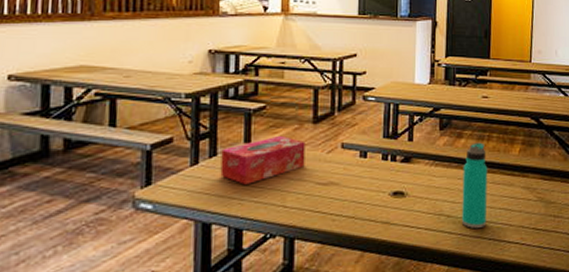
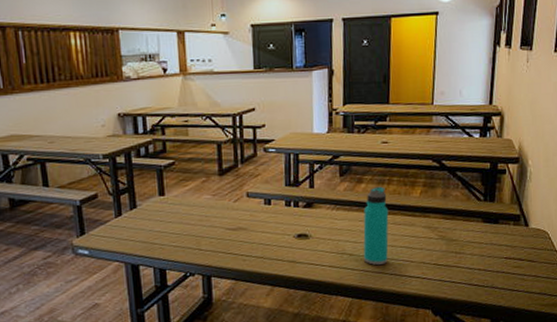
tissue box: present [220,135,305,185] -> none [140,187,215,232]

